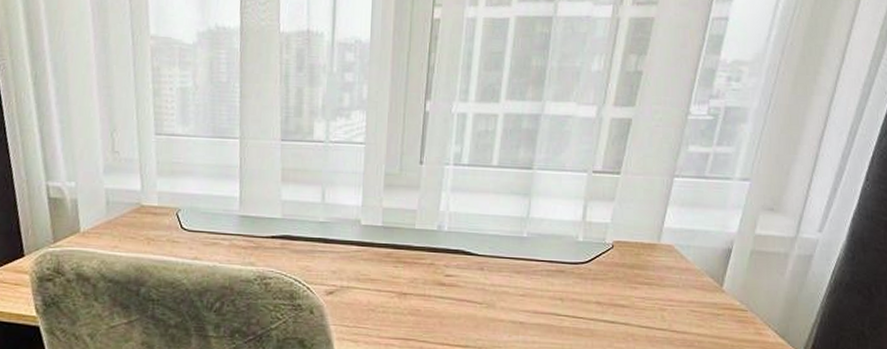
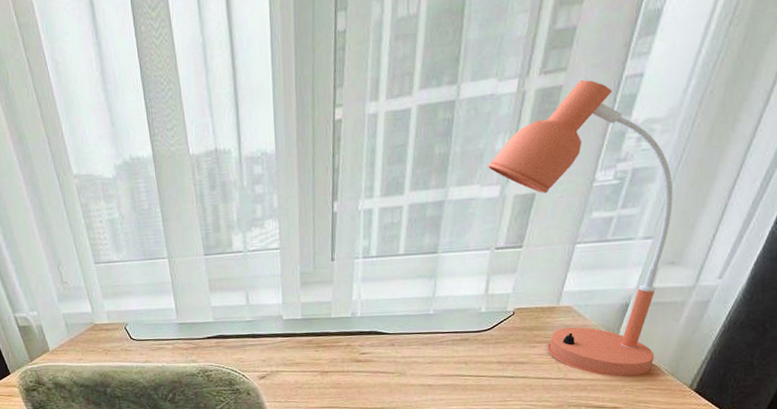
desk lamp: none [584,16,767,335] -> present [488,80,673,377]

